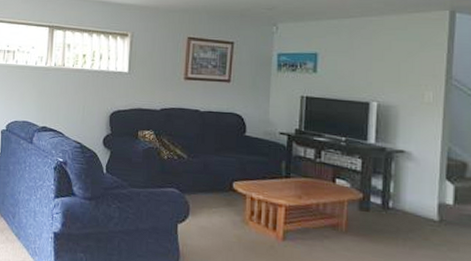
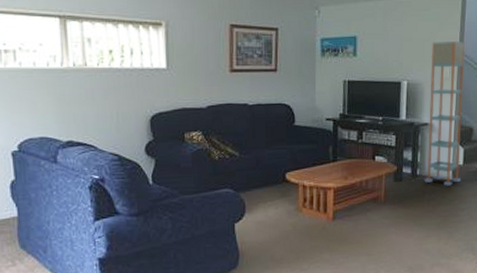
shelving unit: none [399,62,454,227] -> present [425,40,465,186]

